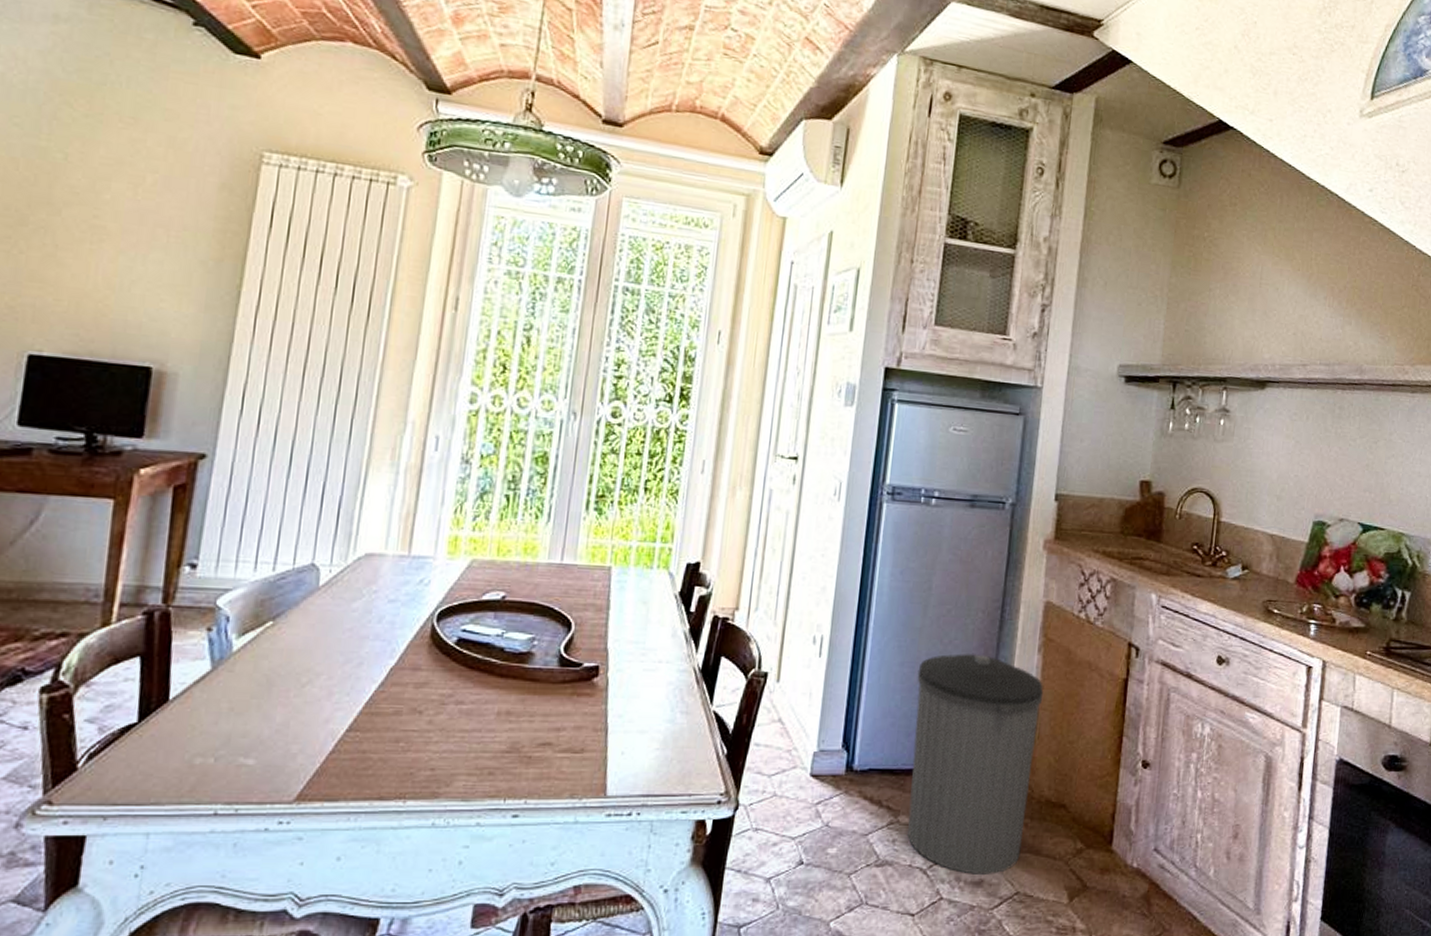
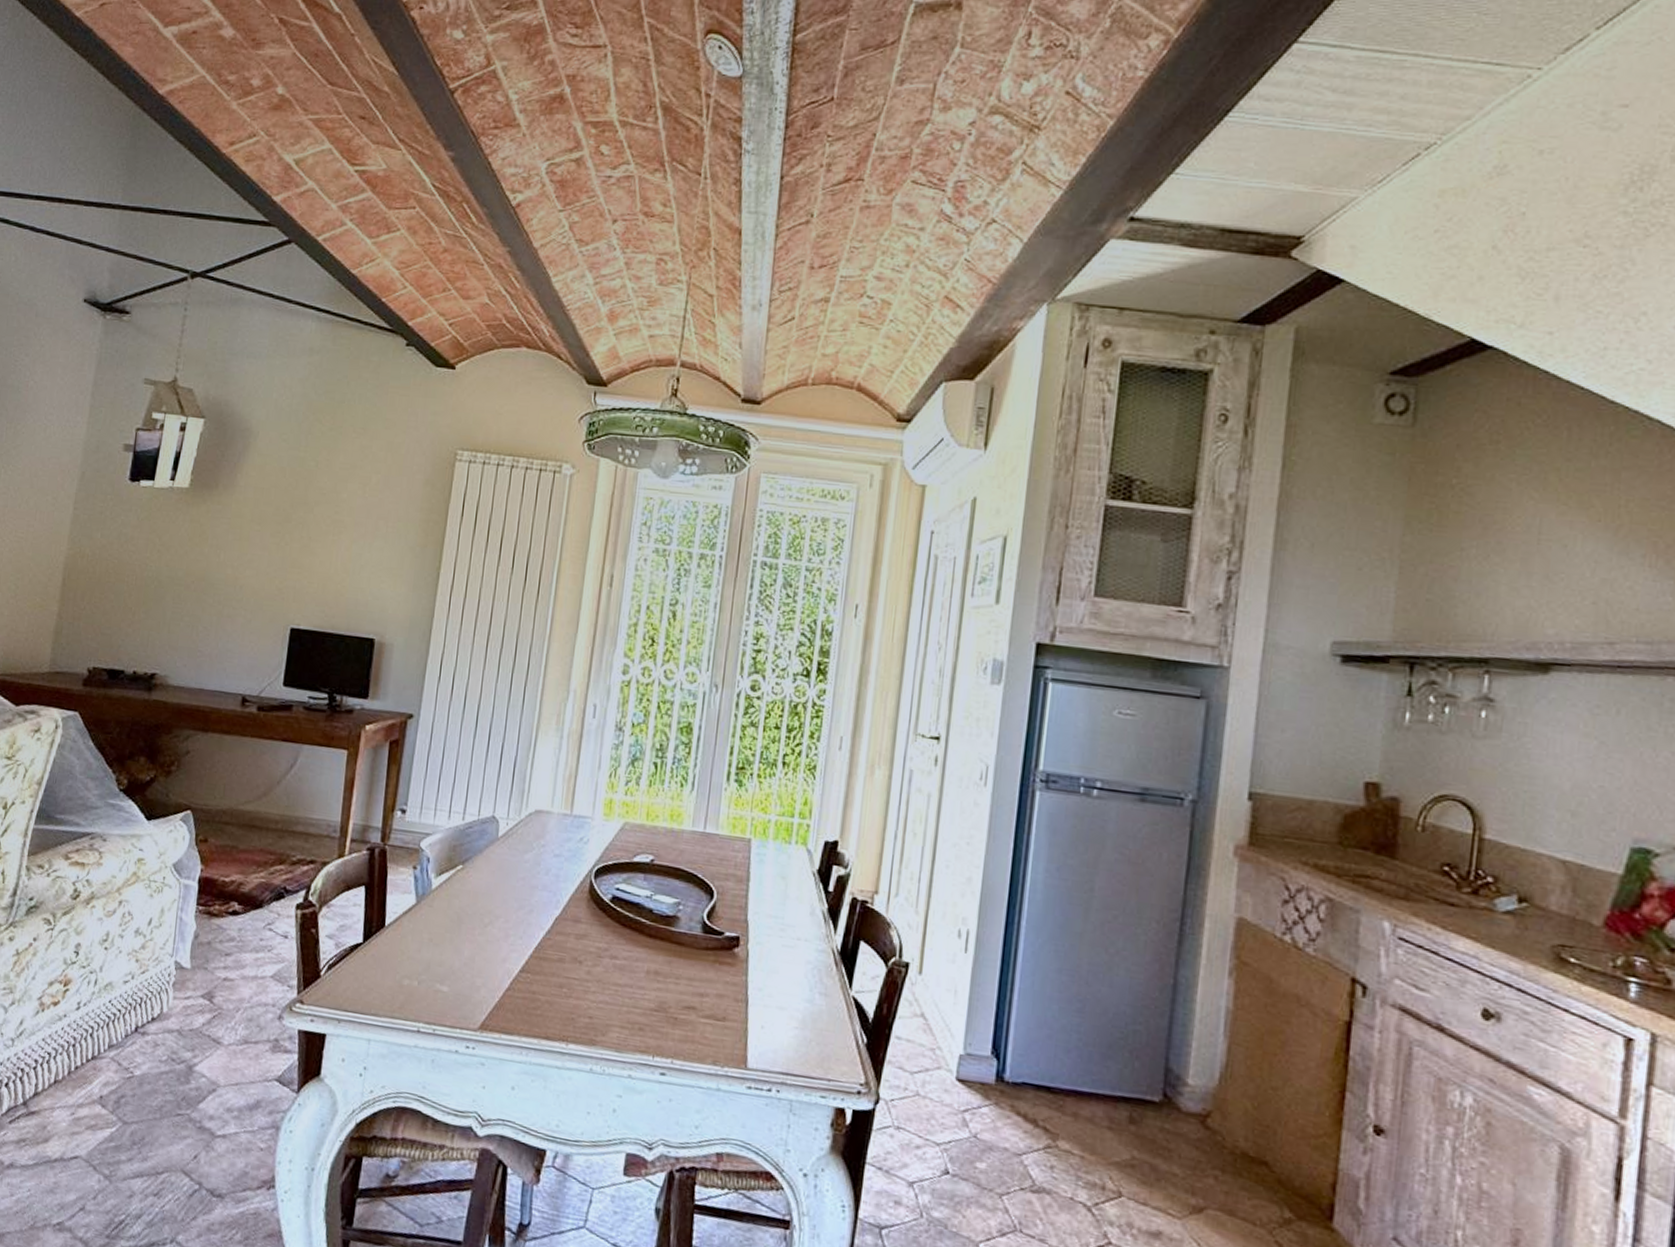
trash can: present [907,653,1044,874] -> none [1068,966,1237,1228]

